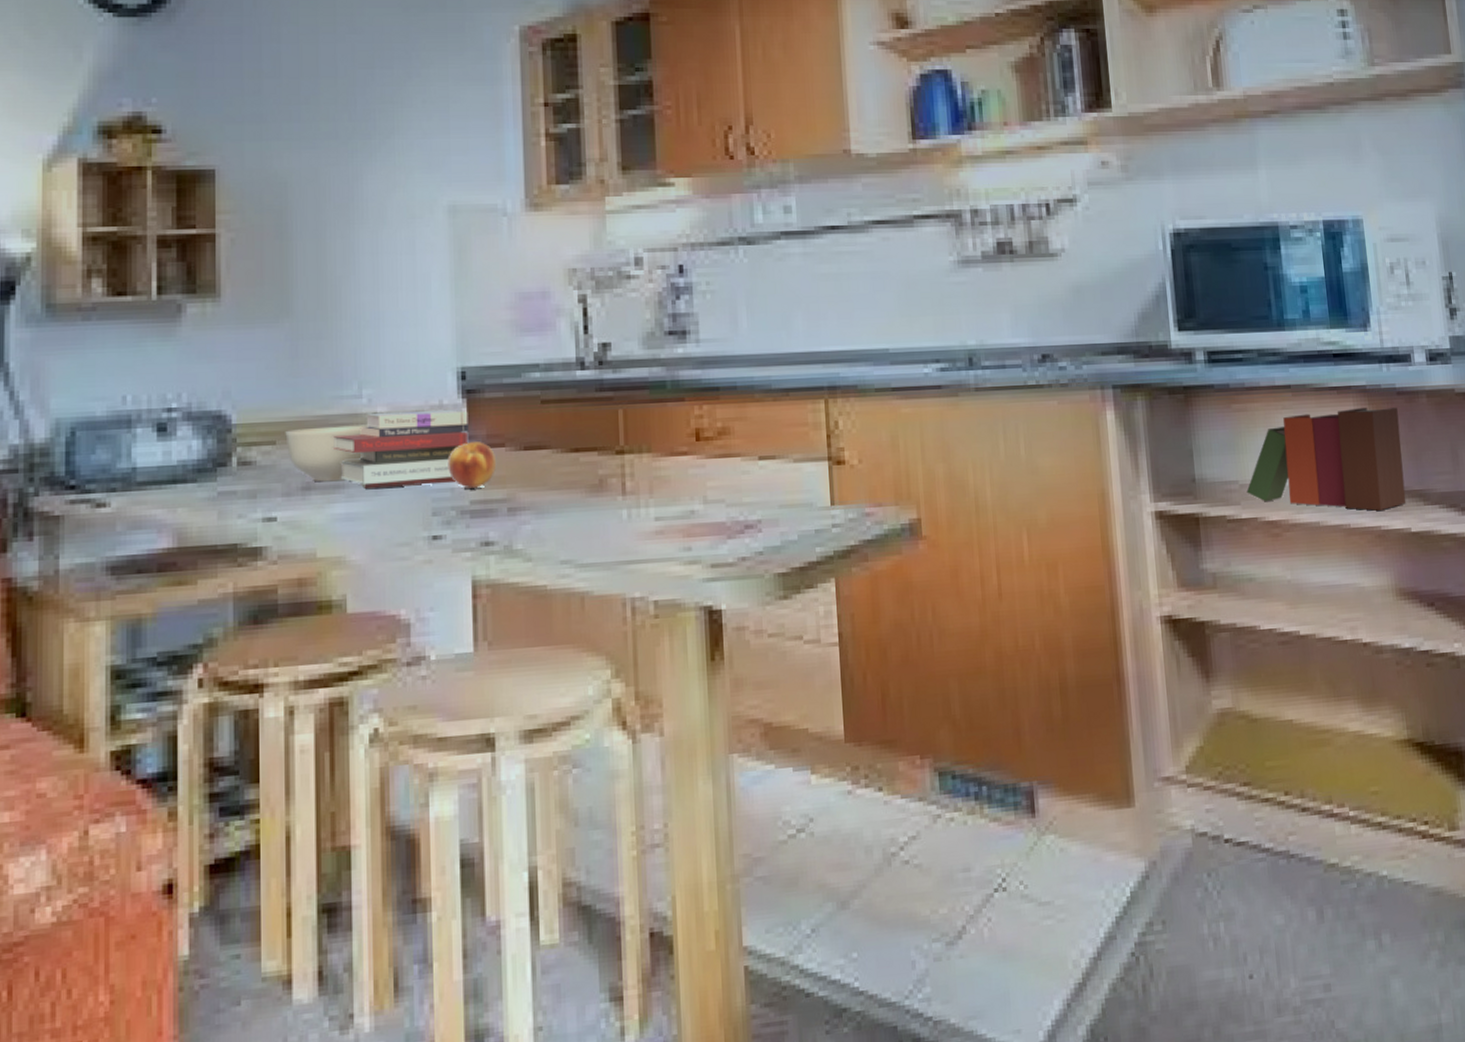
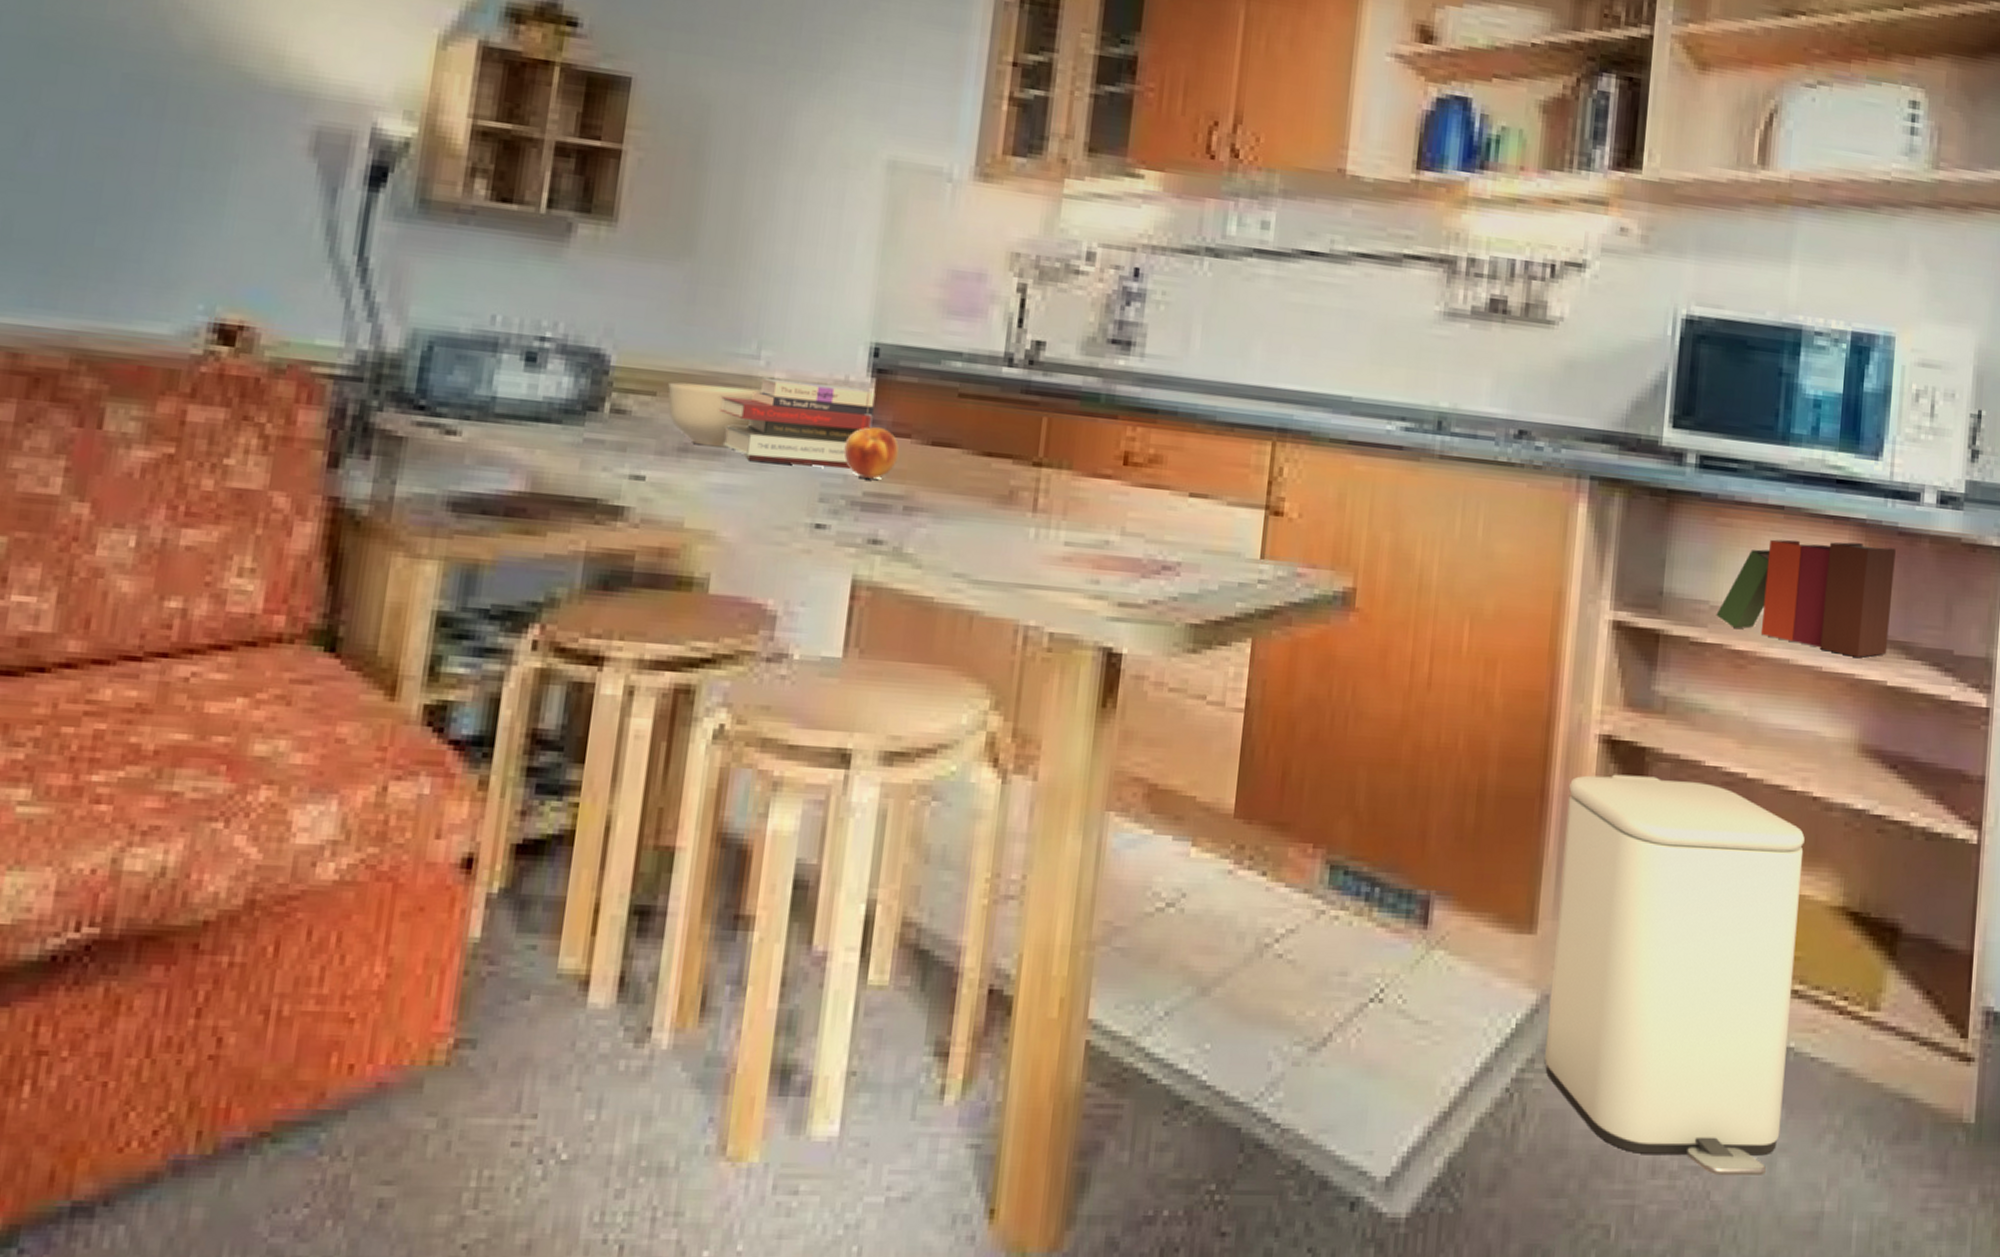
pedal bin: none [1140,645,1389,1004] -> present [1545,774,1805,1175]

